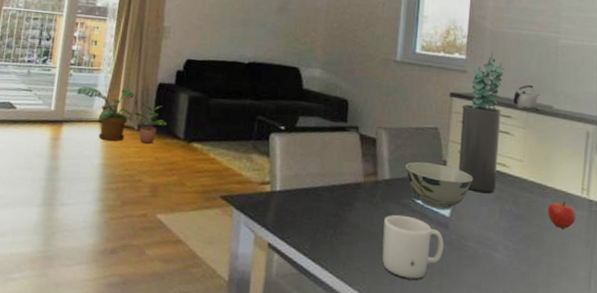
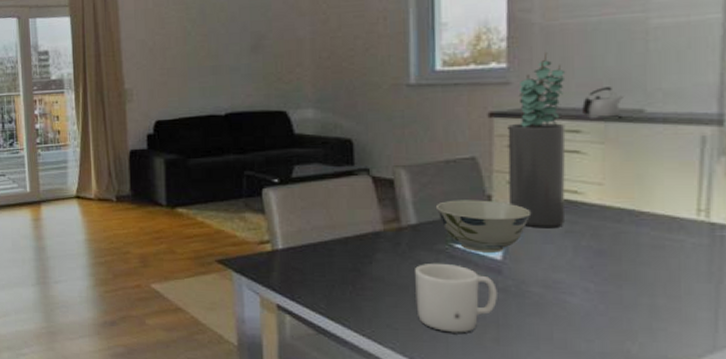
potted plant: present [76,86,135,141] -> none [48,161,109,215]
potted plant: present [134,103,167,144] -> none [110,173,146,214]
fruit: present [548,201,576,229] -> none [645,228,690,262]

